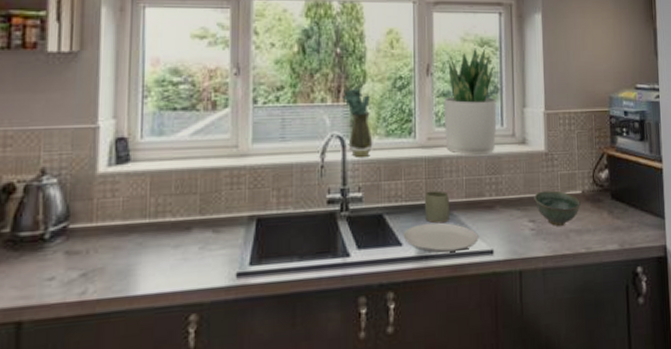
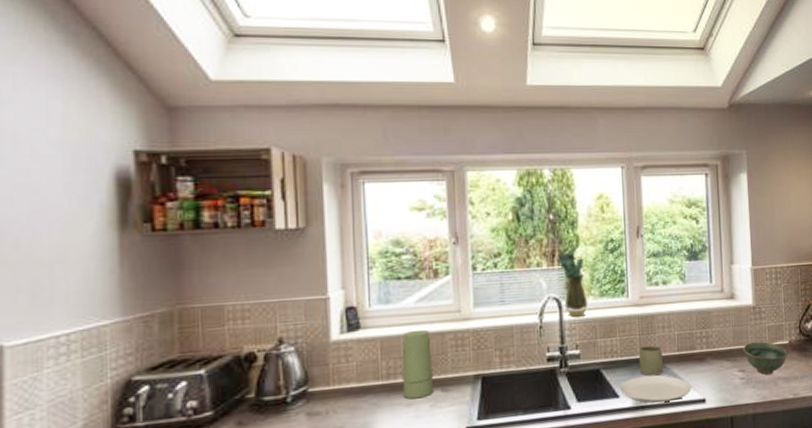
canister: none [171,164,205,240] -> present [402,329,433,400]
planter: present [444,48,497,155] -> none [655,209,706,311]

